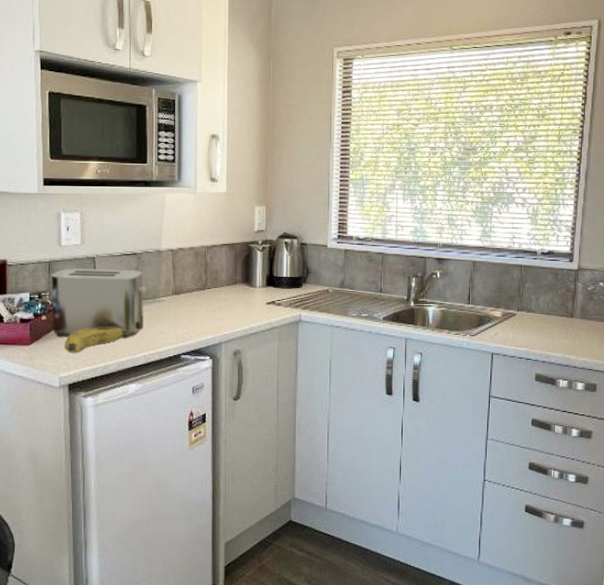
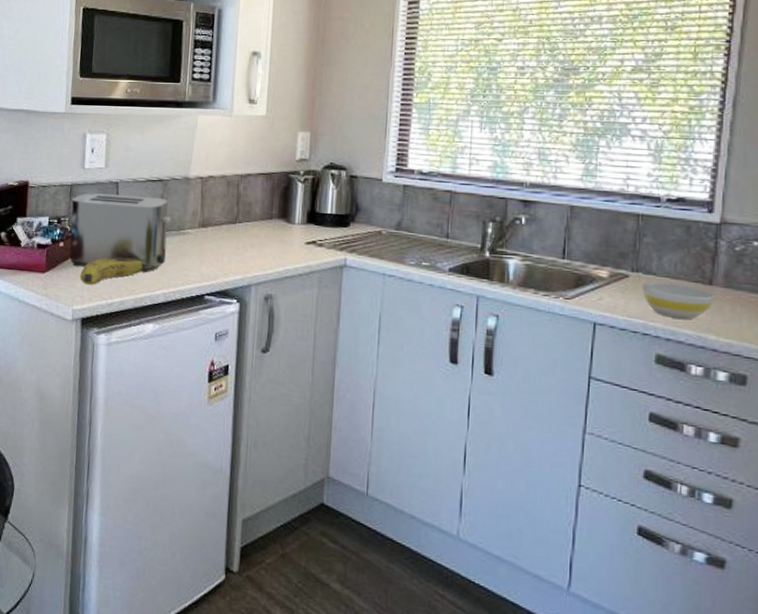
bowl: none [525,318,575,345] -> present [641,282,716,319]

